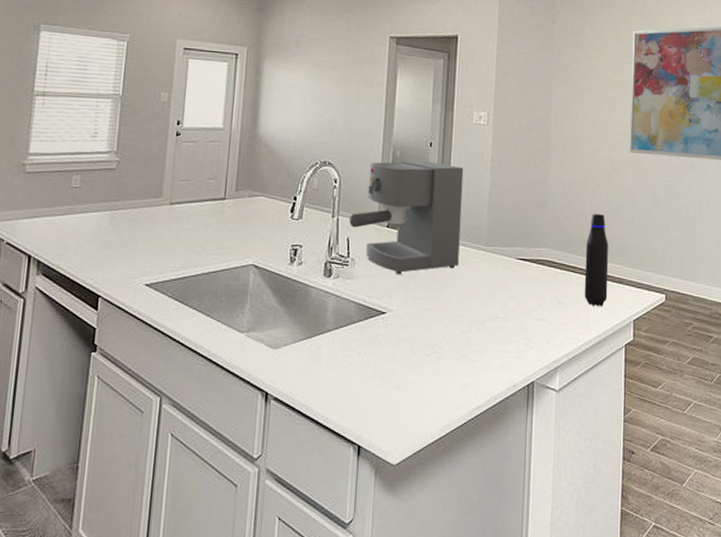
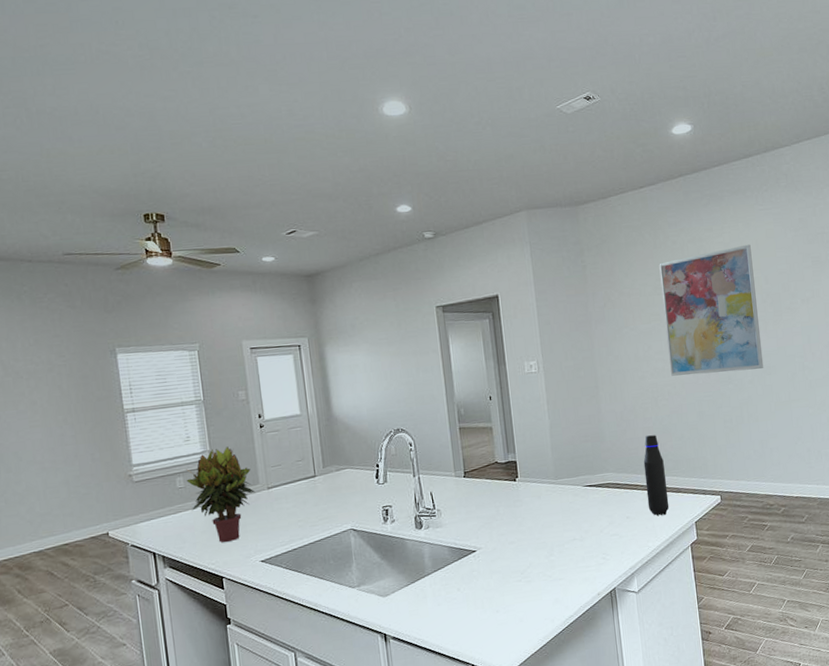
potted plant: none [81,149,157,256] -> present [186,446,256,542]
coffee maker: present [349,160,464,274] -> none [429,413,533,516]

